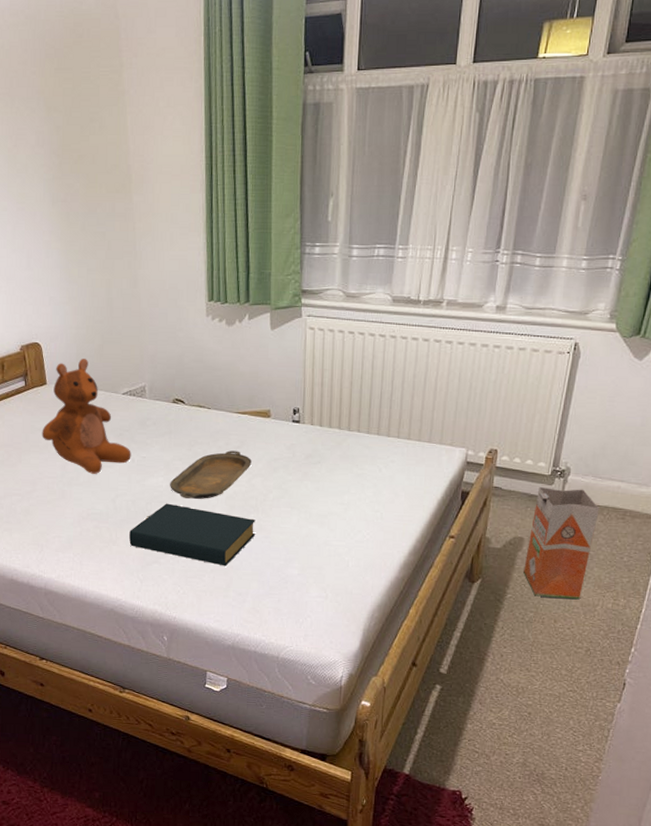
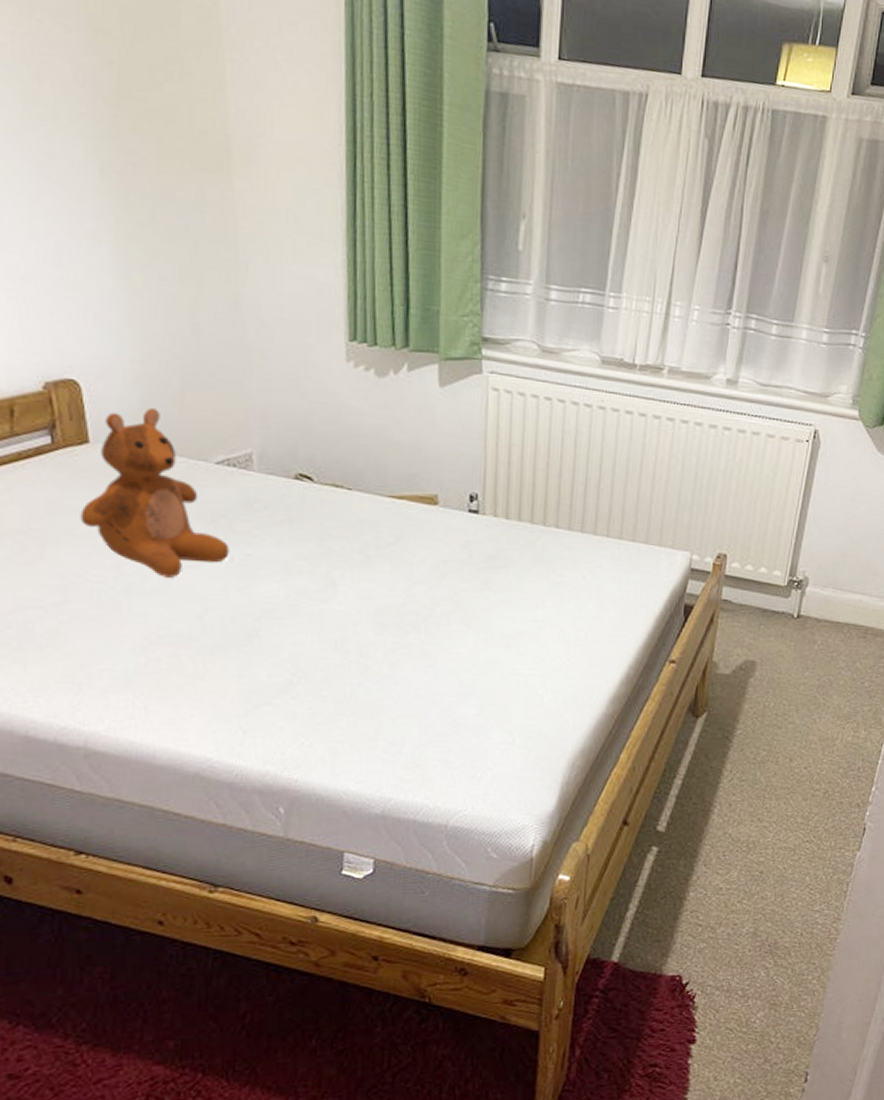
hardback book: present [129,503,256,566] -> none [225,620,417,707]
serving tray: present [170,450,252,499] -> none [290,548,411,615]
waste bin: present [523,486,599,599] -> none [756,599,840,732]

